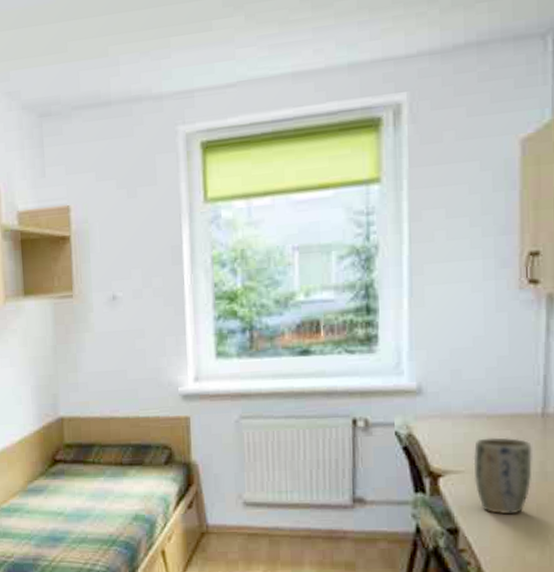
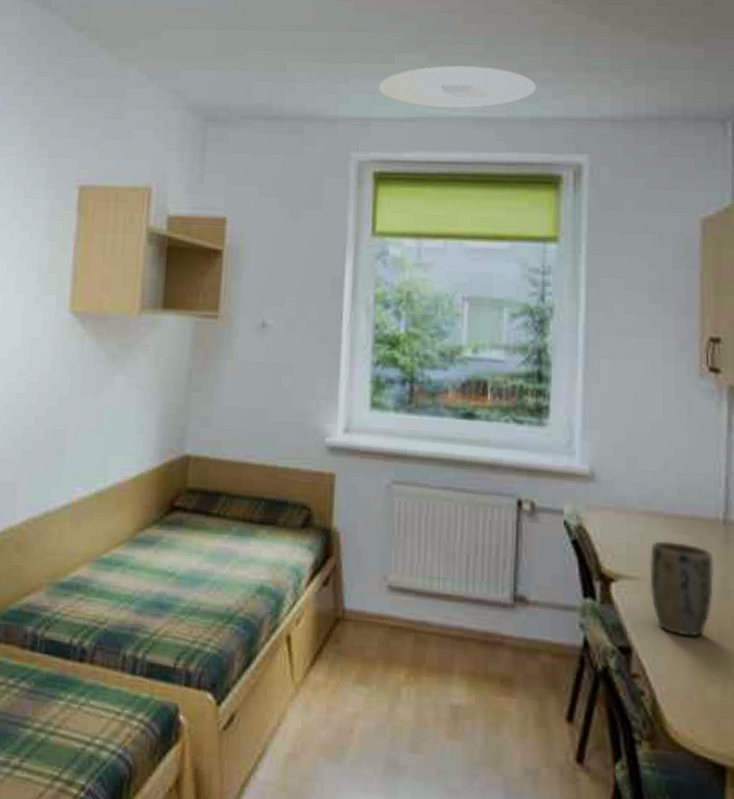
ceiling light: none [199,18,353,71] -> present [379,65,537,109]

